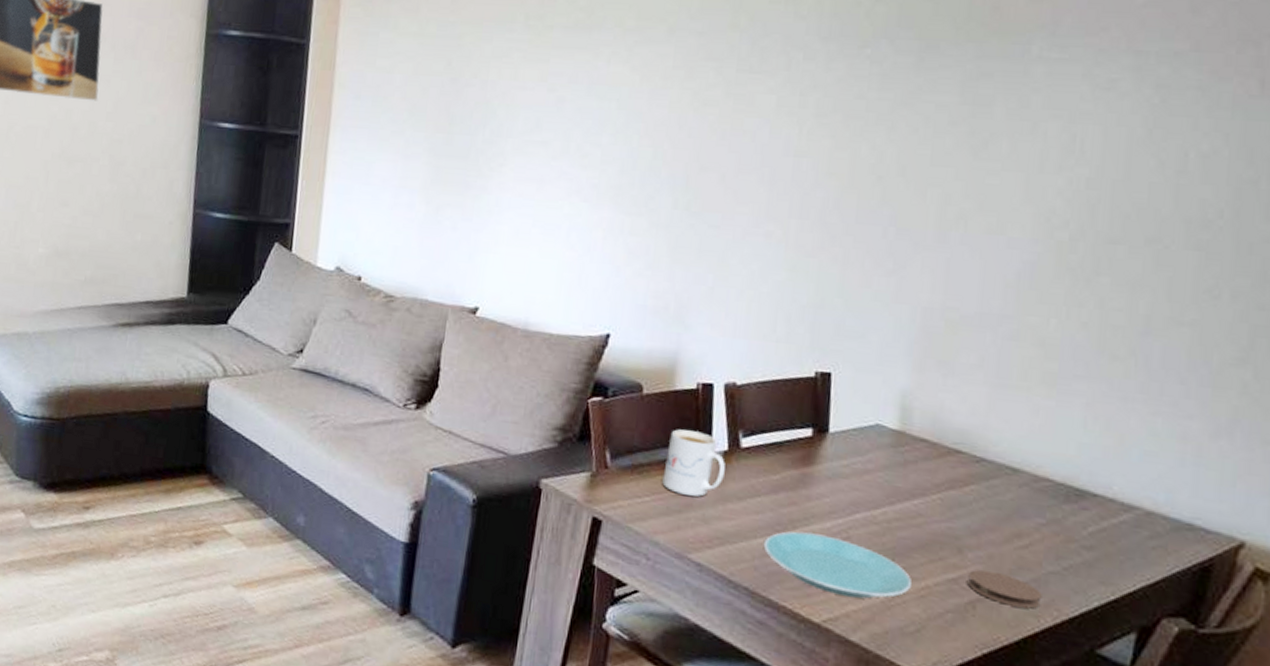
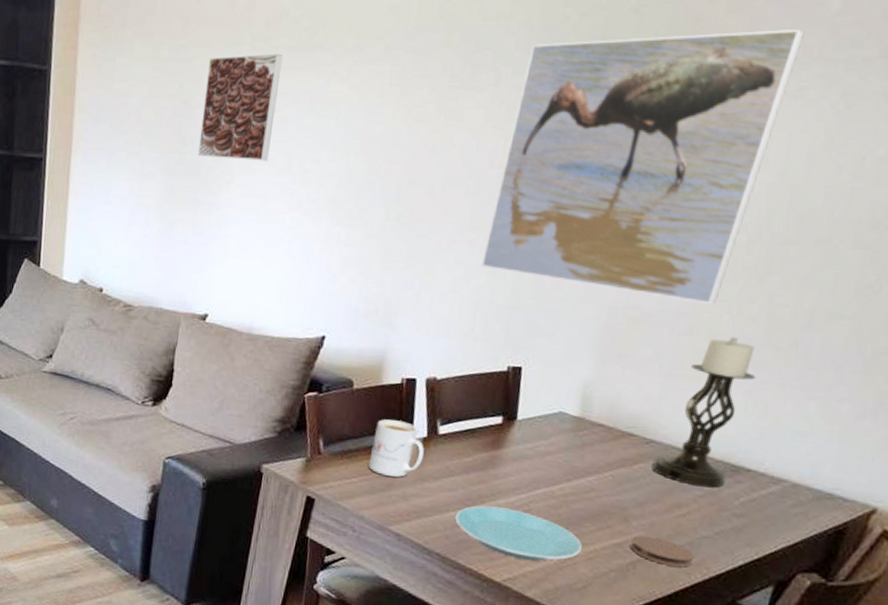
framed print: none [467,32,559,144] -> present [198,53,283,161]
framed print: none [780,19,1110,308] -> present [481,28,805,305]
candle holder: none [985,343,1093,515] -> present [651,336,756,488]

